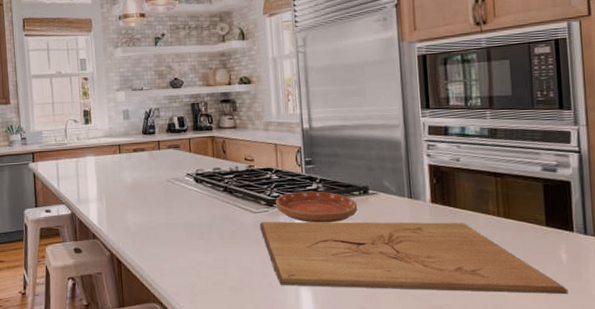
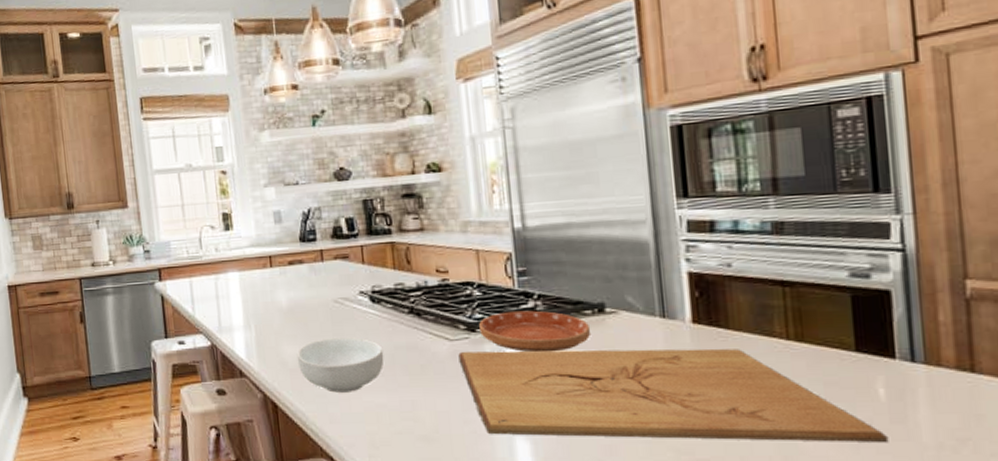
cereal bowl: none [137,208,204,252] -> present [296,336,384,393]

